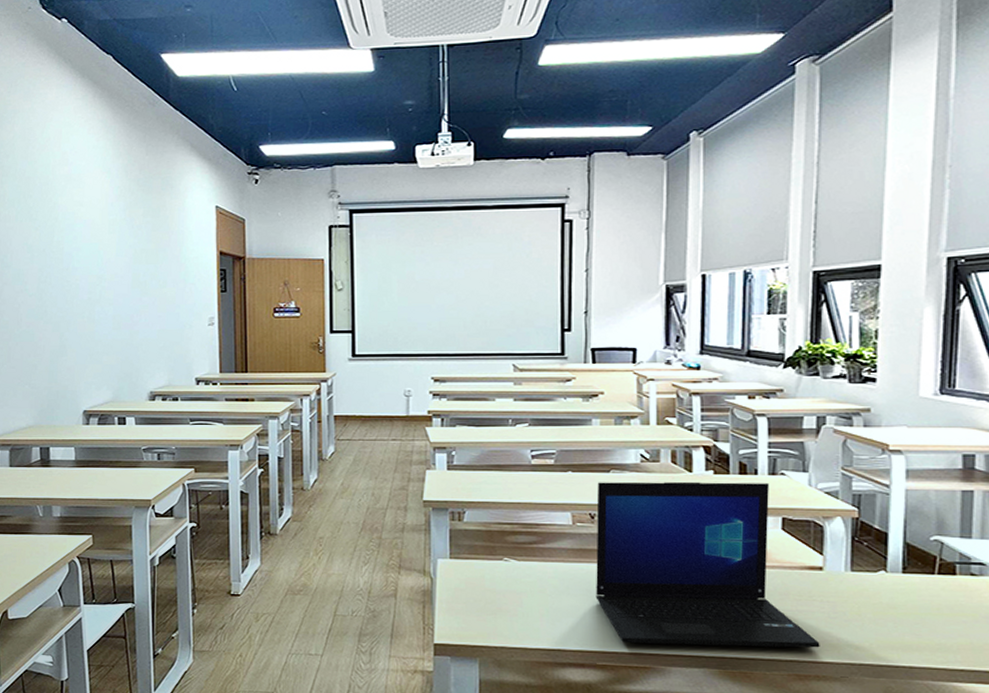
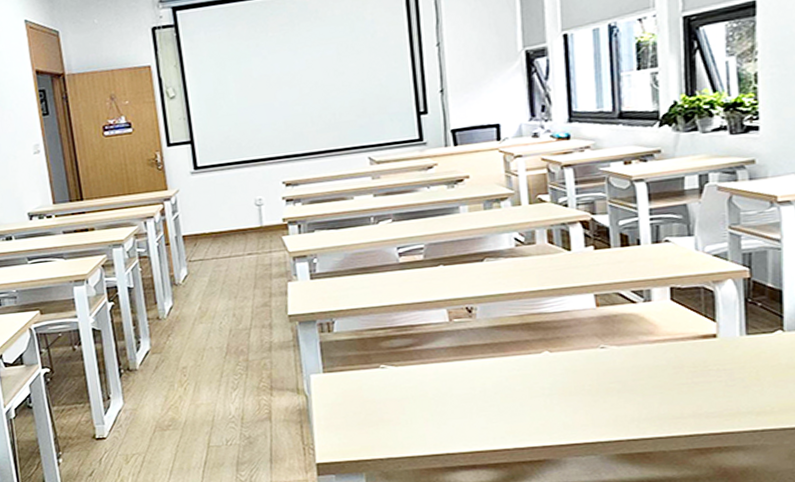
laptop: present [596,481,820,648] -> none [472,253,720,439]

